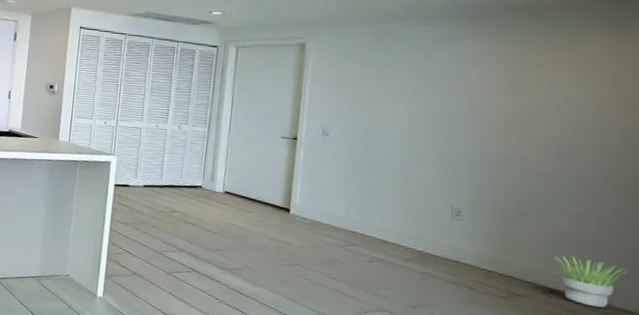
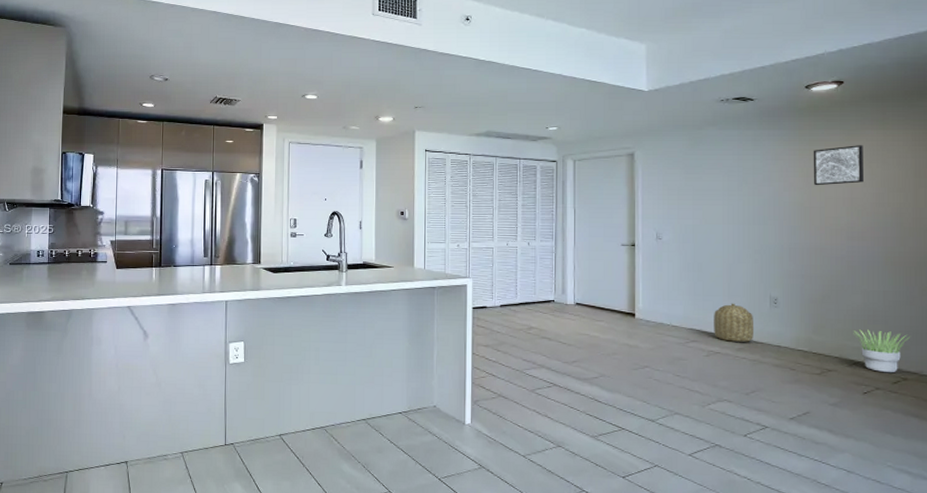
basket: none [380,210,430,253] -> present [714,303,755,342]
wall art: none [521,51,591,94] -> present [813,145,864,186]

